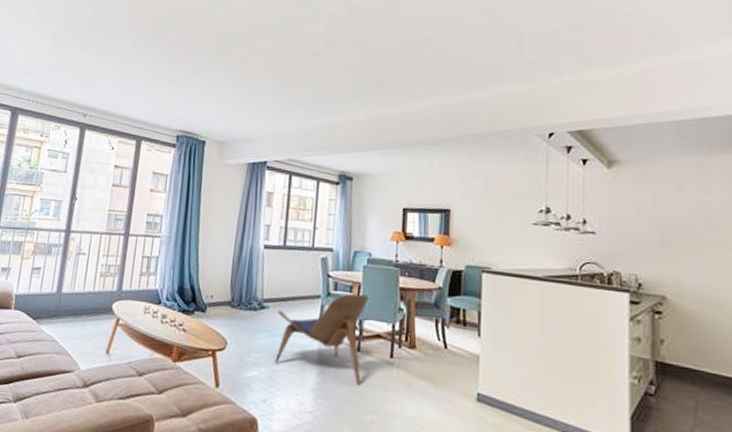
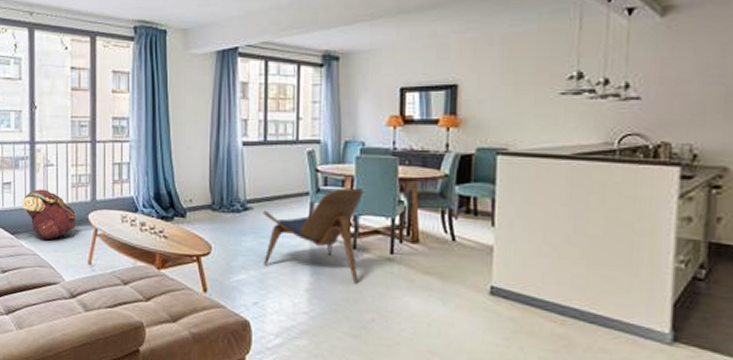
backpack: none [47,276,101,327] -> present [21,189,76,240]

